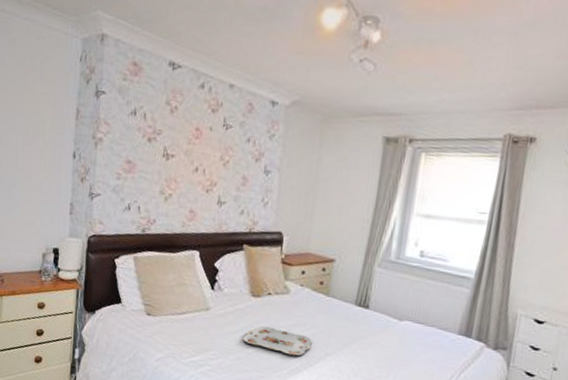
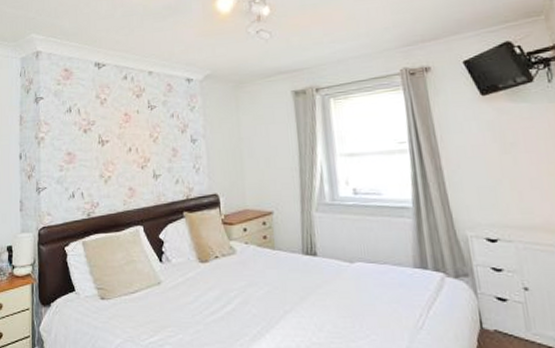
serving tray: present [242,326,312,356] -> none [198,292,269,319]

